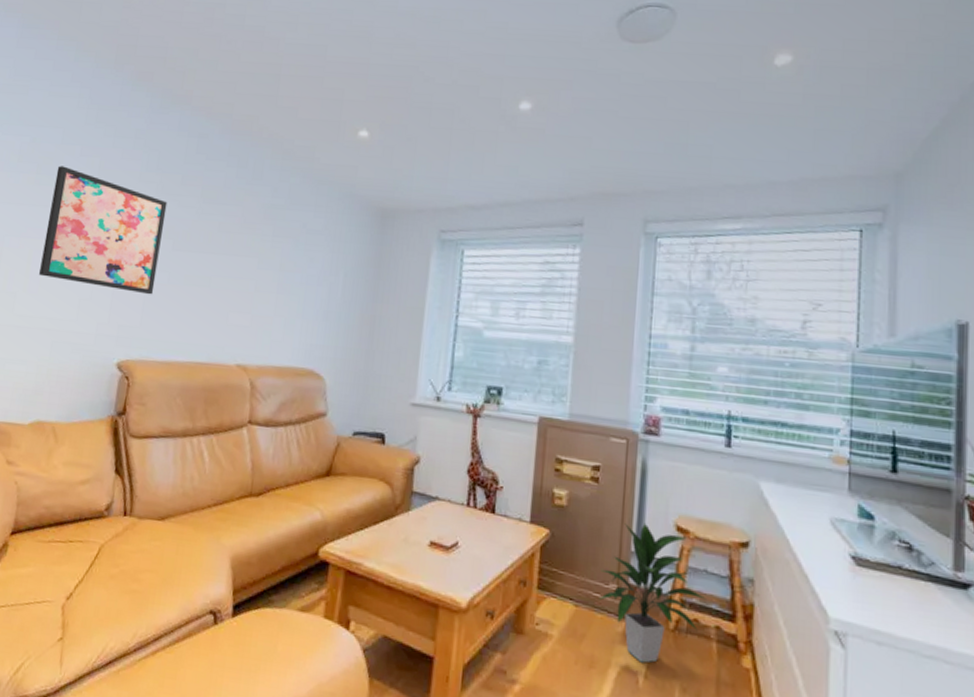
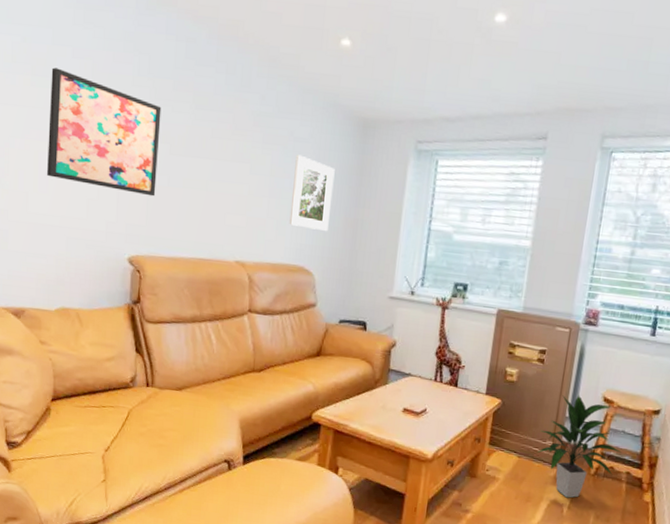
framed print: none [298,247,351,330] -> present [289,154,335,232]

